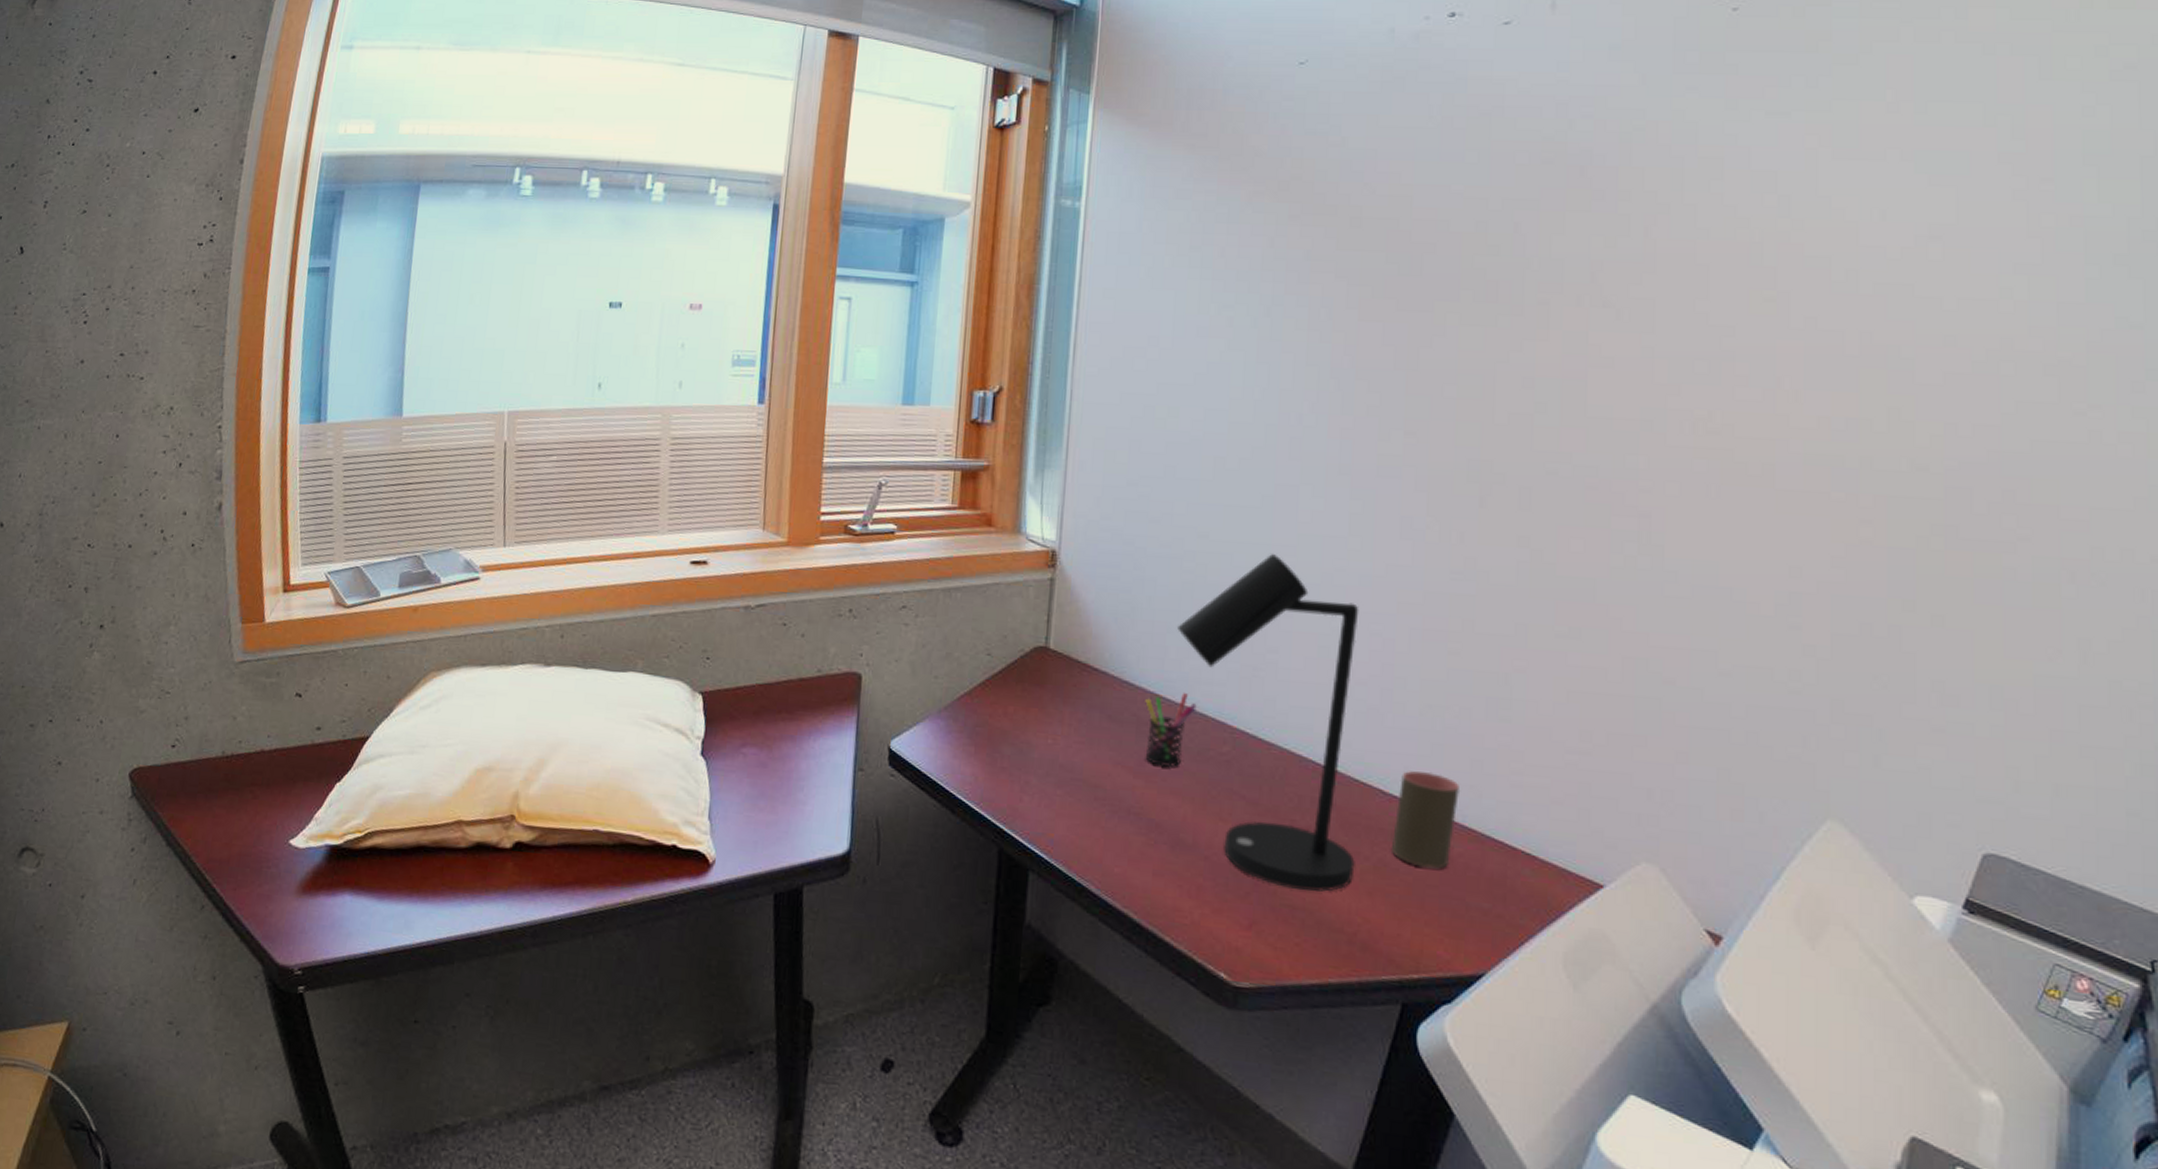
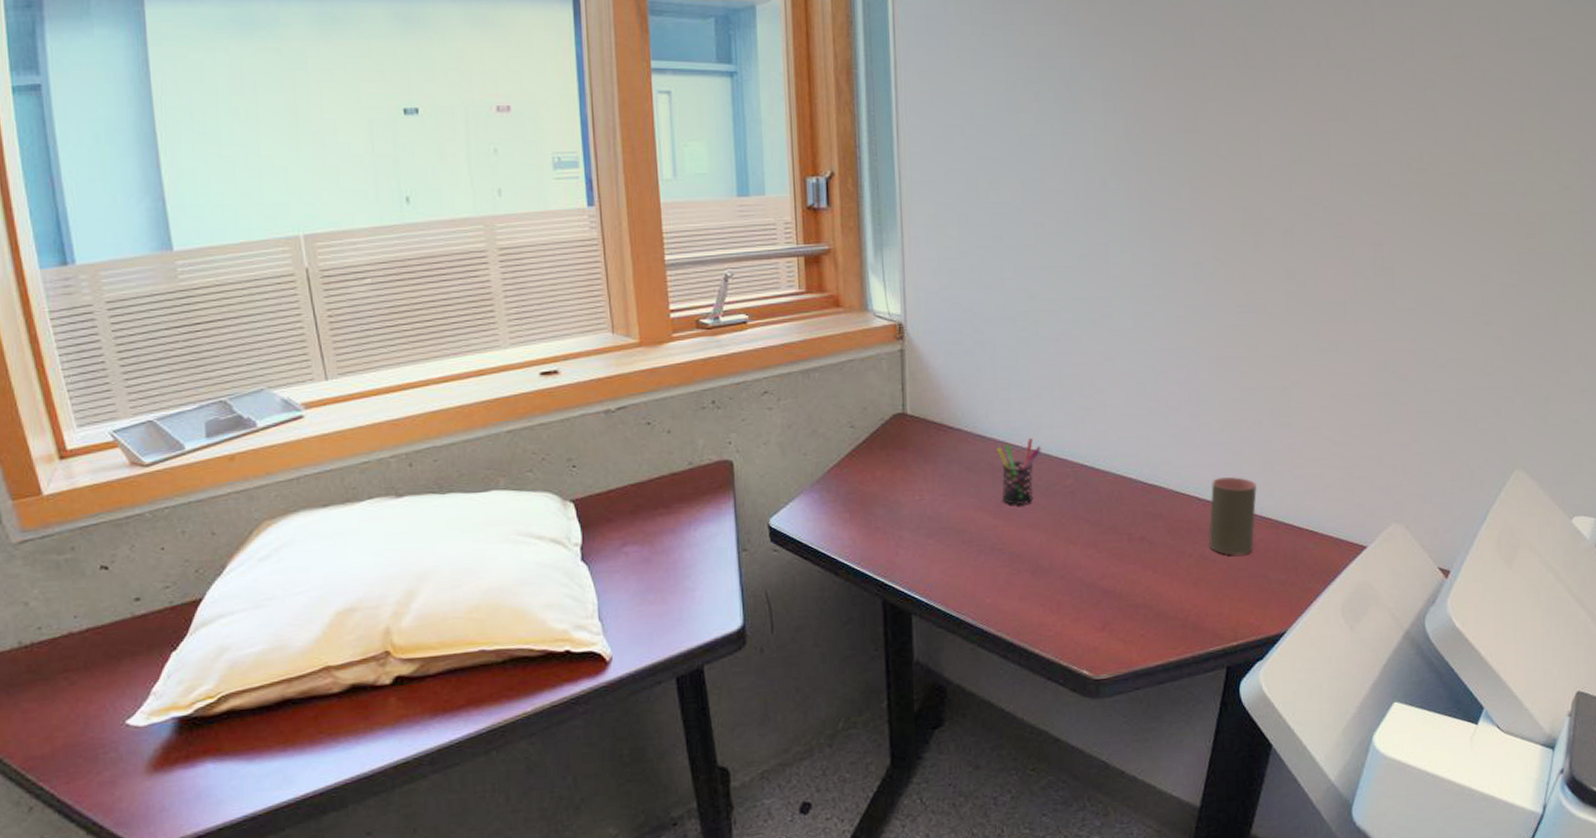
desk lamp: present [1176,553,1359,892] -> none [1017,305,1182,591]

